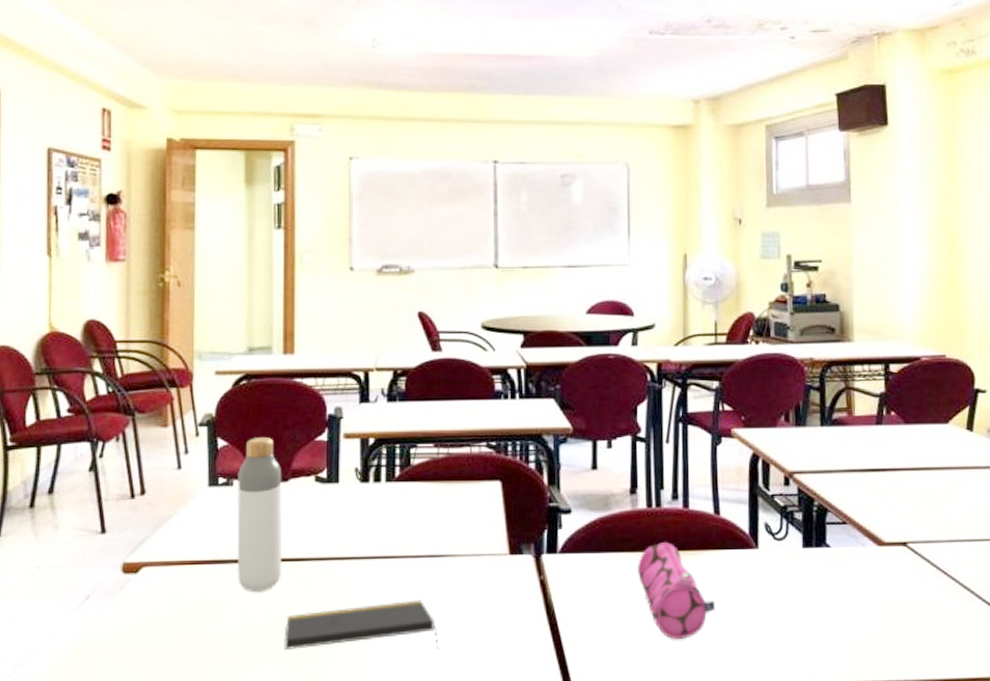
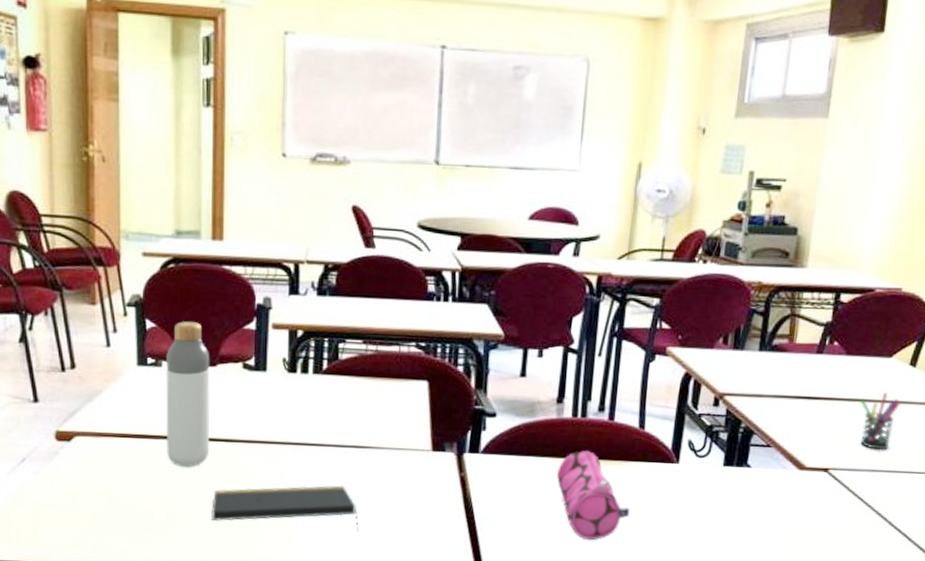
pen holder: none [925,458,965,520] -> present [859,391,901,451]

